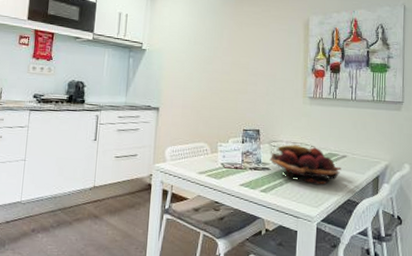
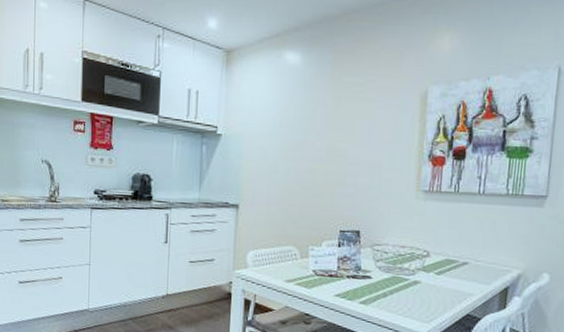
fruit basket: present [269,144,341,185] -> none [371,248,461,296]

